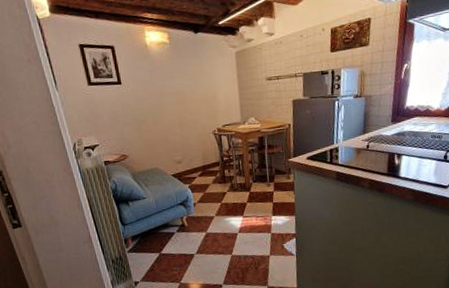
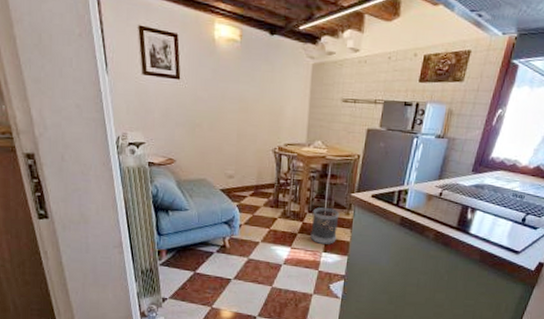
wastebasket: none [257,175,282,209] -> present [310,207,340,245]

